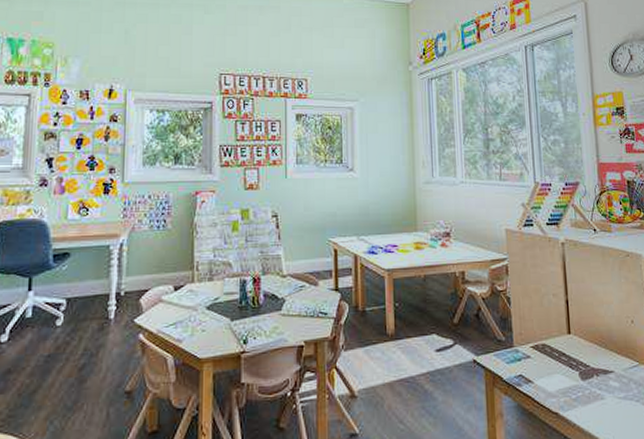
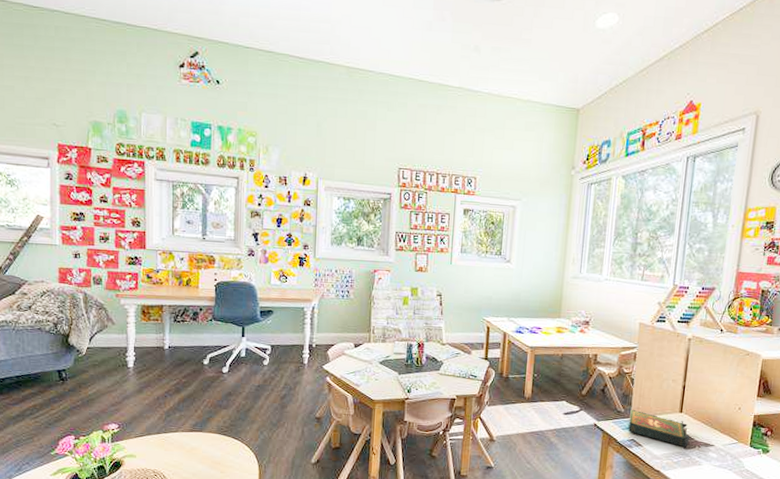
book: none [512,336,586,380] -> present [628,409,691,449]

